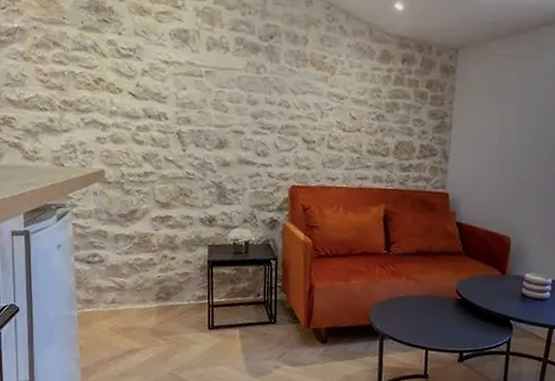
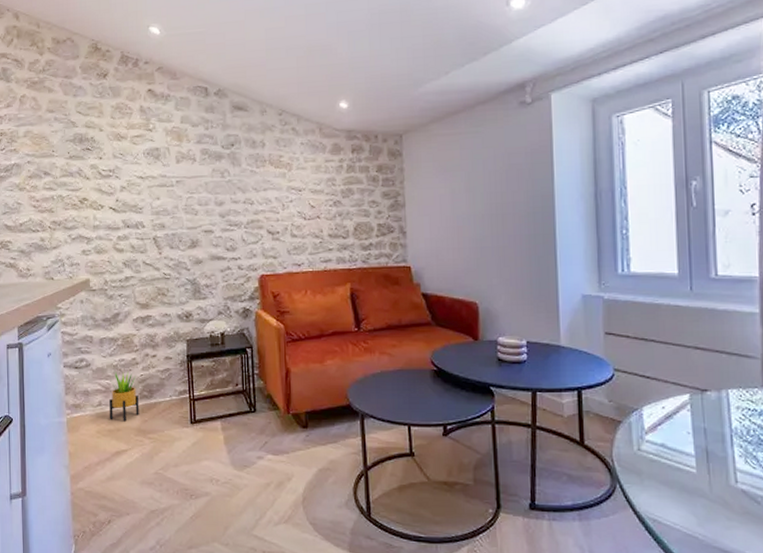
potted plant: none [124,271,155,321] -> present [109,371,139,422]

